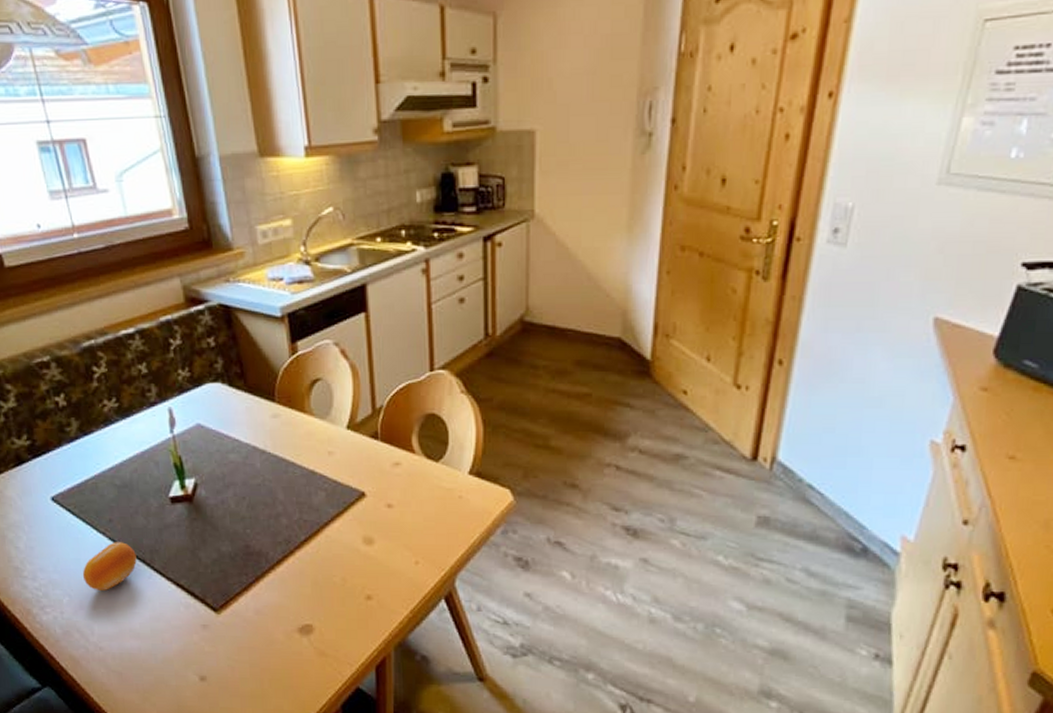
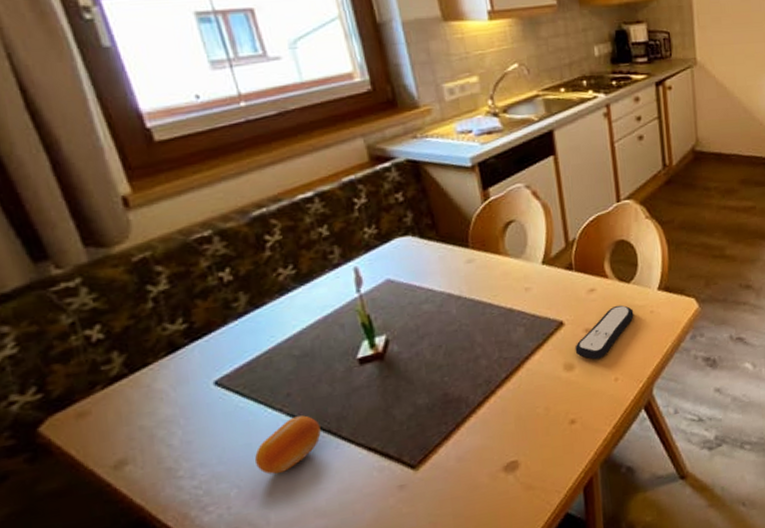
remote control: none [375,484,440,538] -> present [575,305,634,360]

